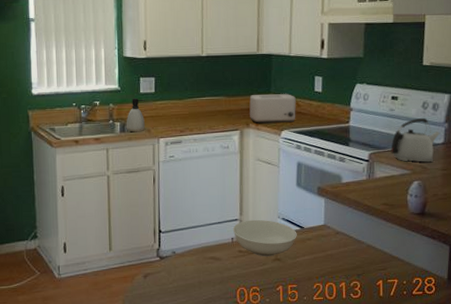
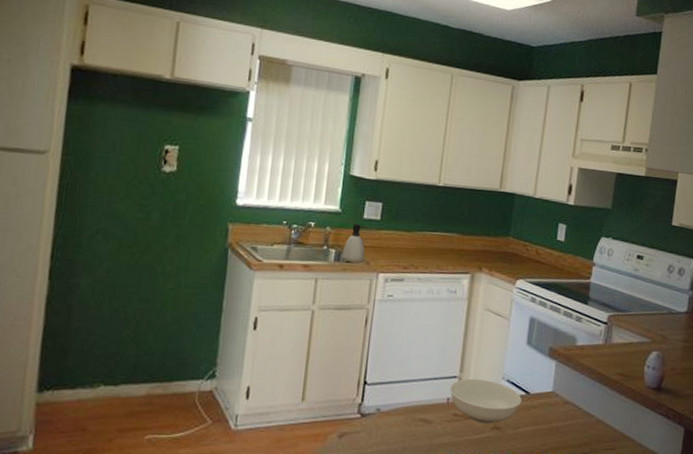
toaster: present [249,94,296,123] -> none [483,236,536,272]
kettle: present [391,117,441,162] -> none [631,281,684,332]

